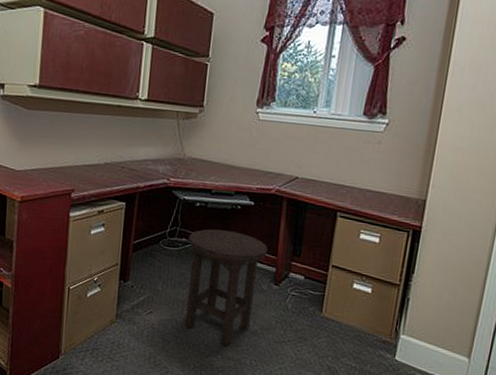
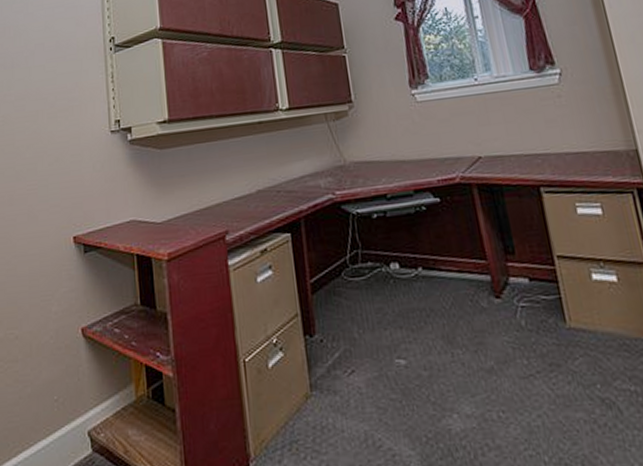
stool: present [185,229,268,347] -> none [374,239,482,399]

